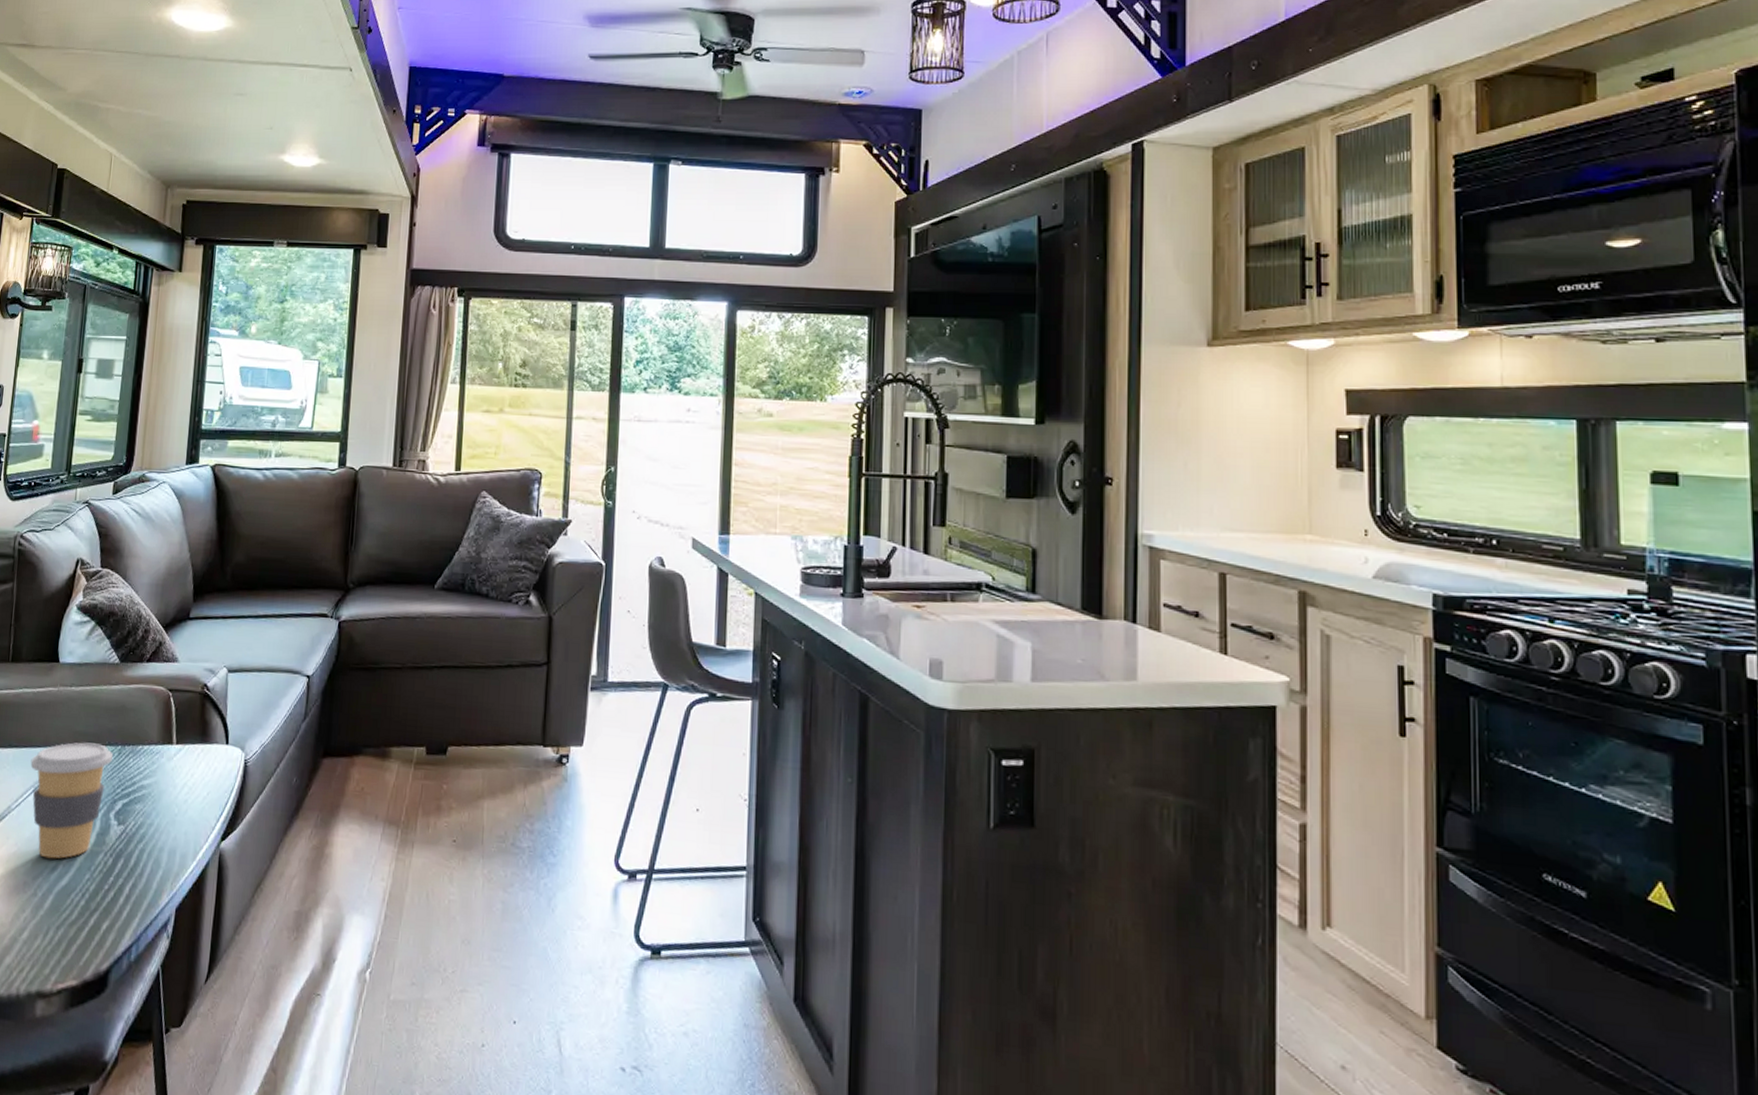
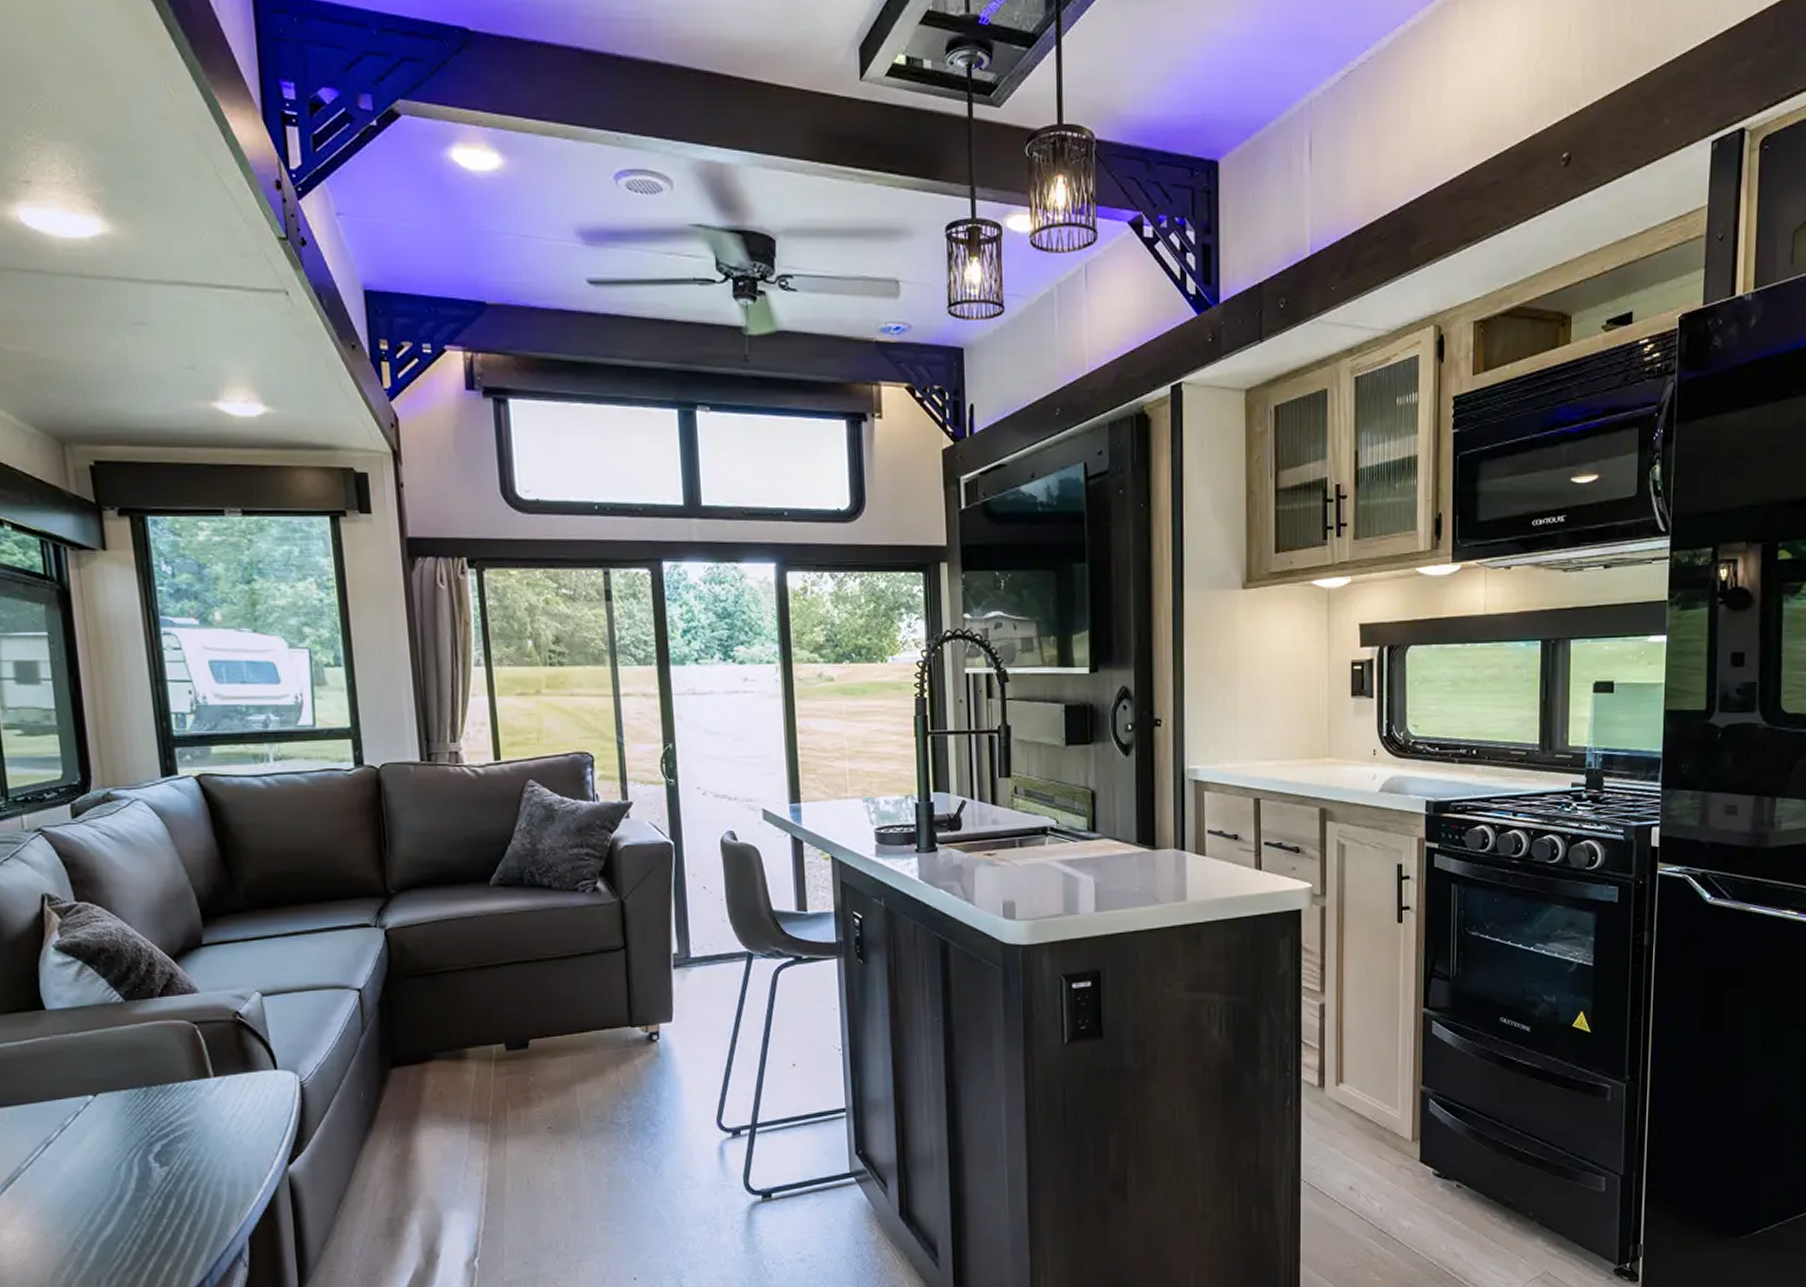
coffee cup: present [30,742,113,859] -> none [34,1088,139,1212]

